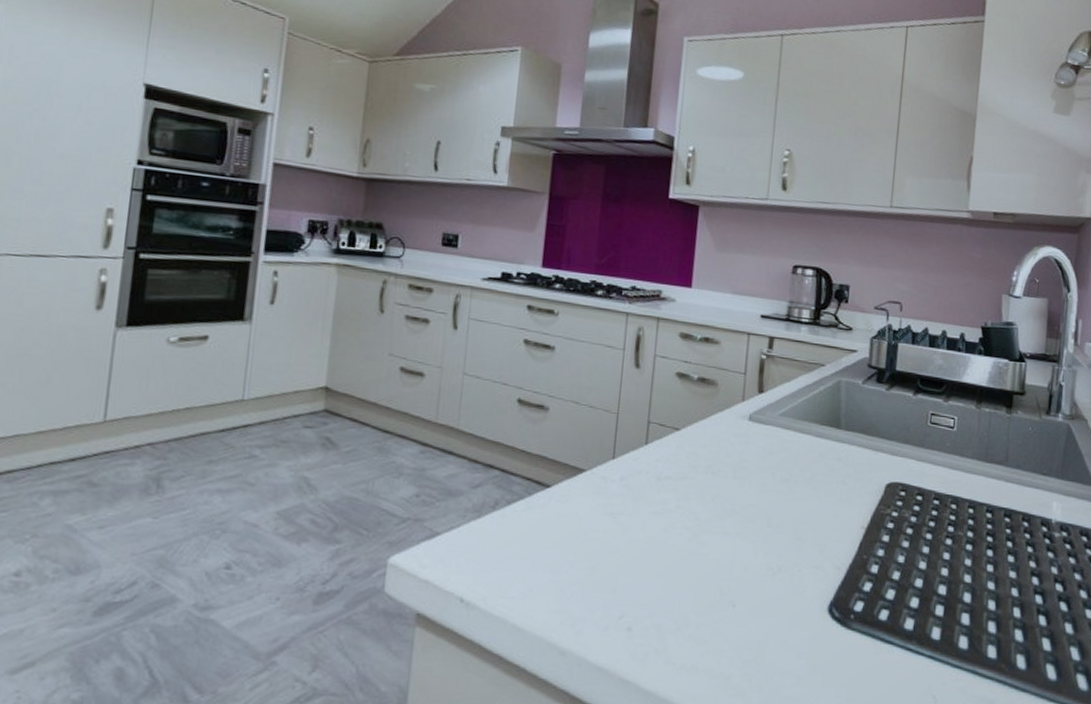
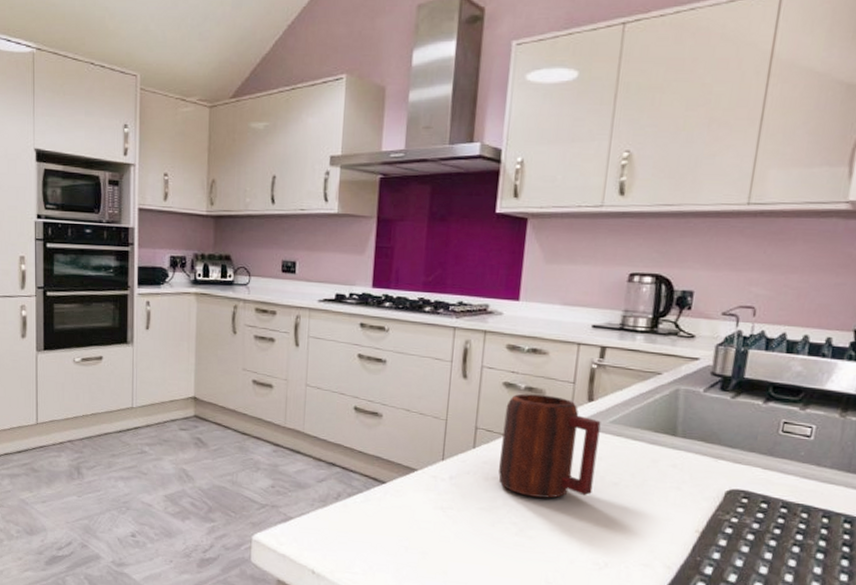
mug: none [671,384,771,498] -> present [498,393,601,498]

